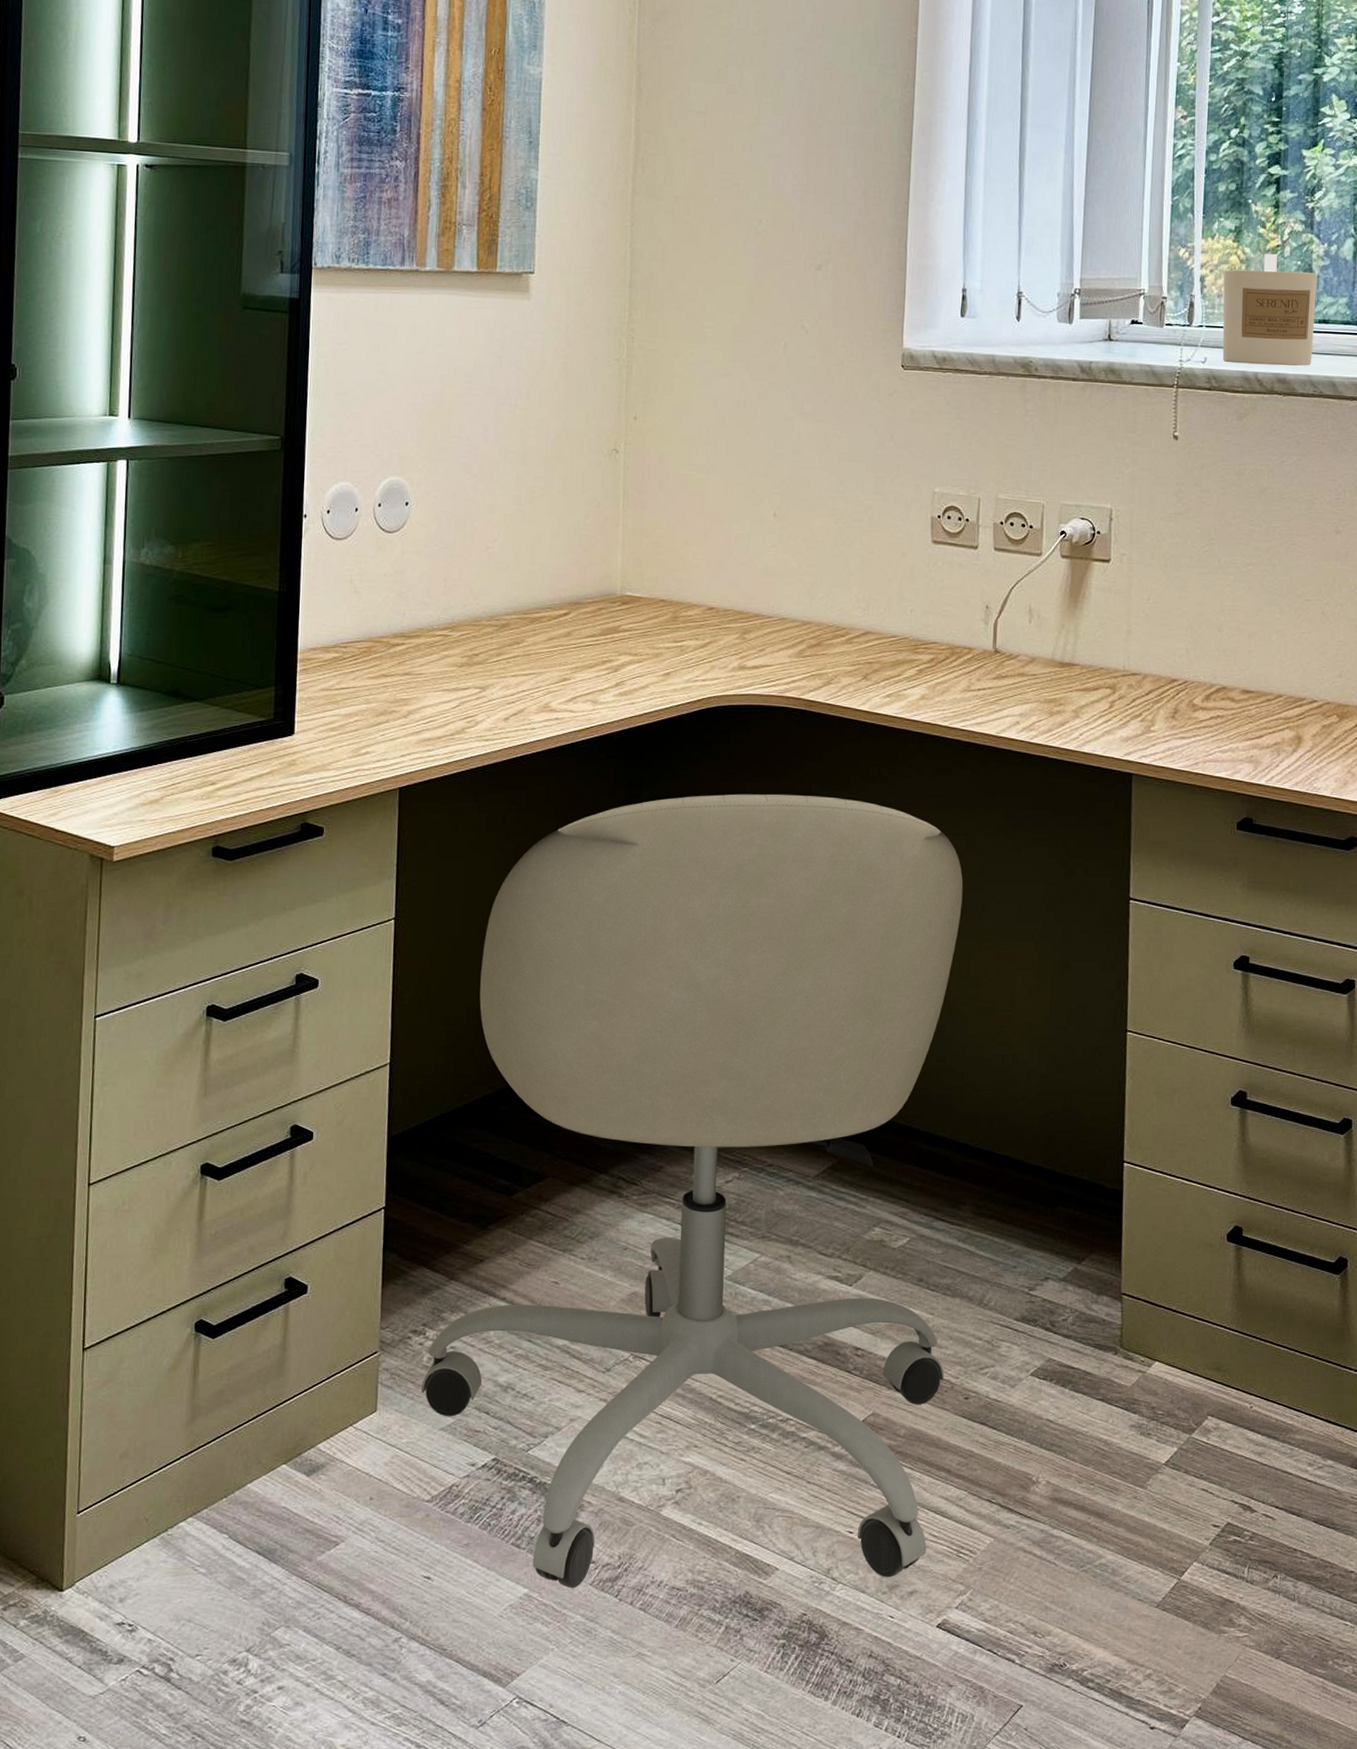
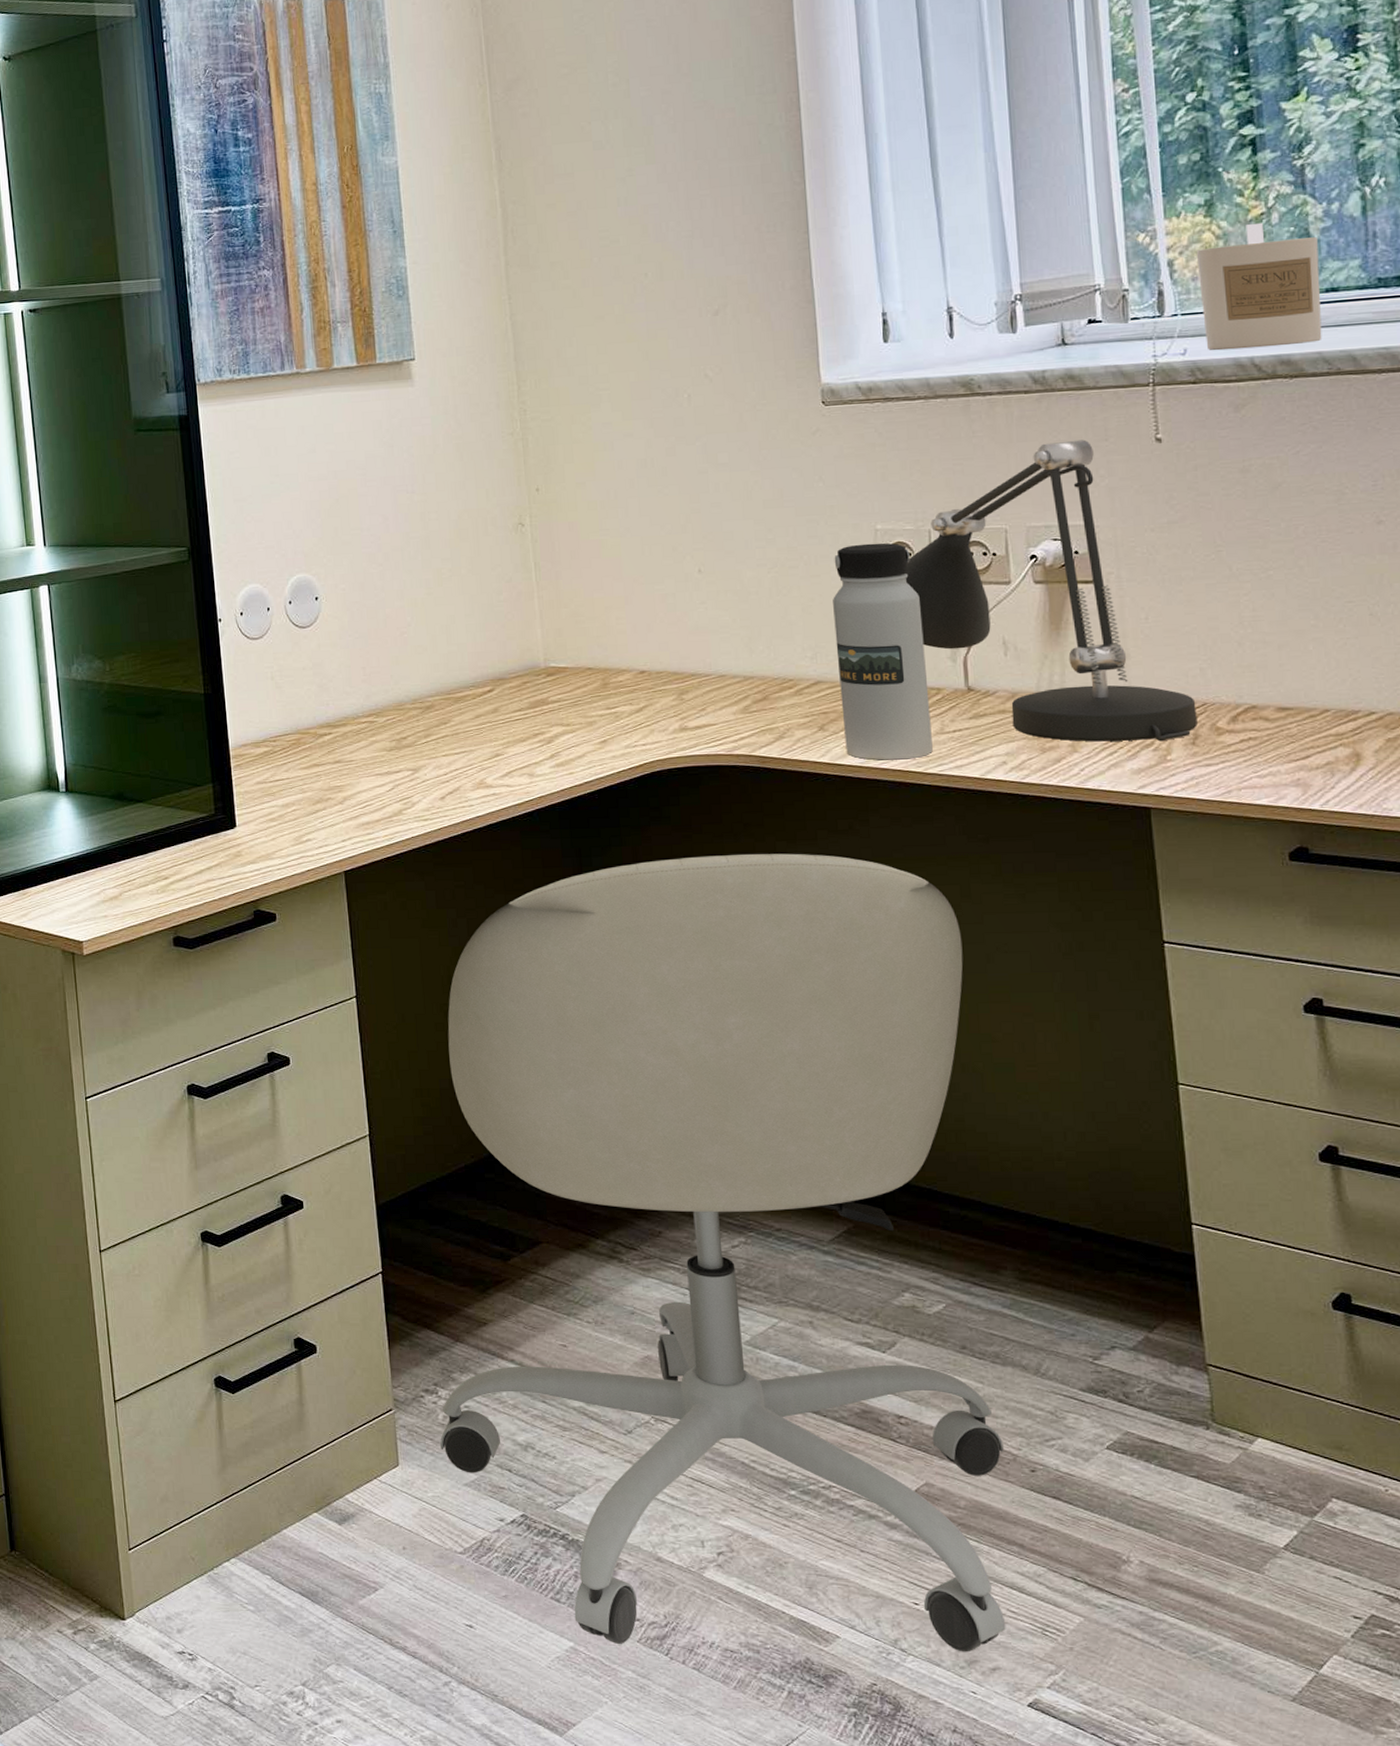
water bottle: none [884,504,964,713] -> present [833,543,933,761]
desk lamp: none [953,429,1179,713] -> present [905,439,1198,742]

